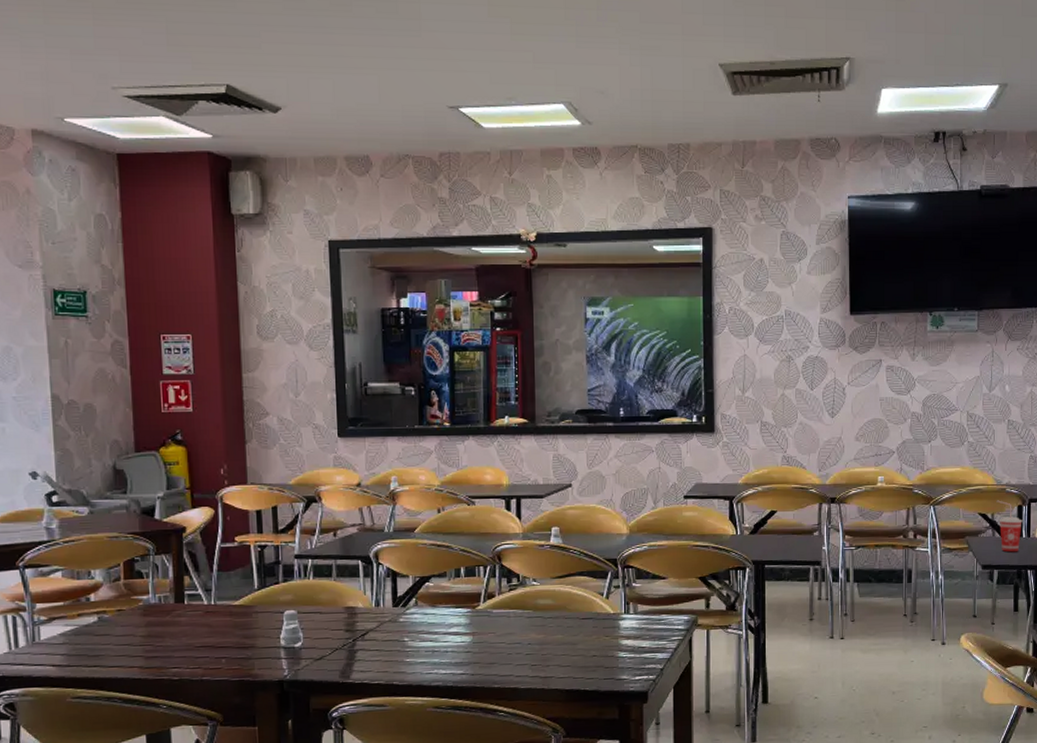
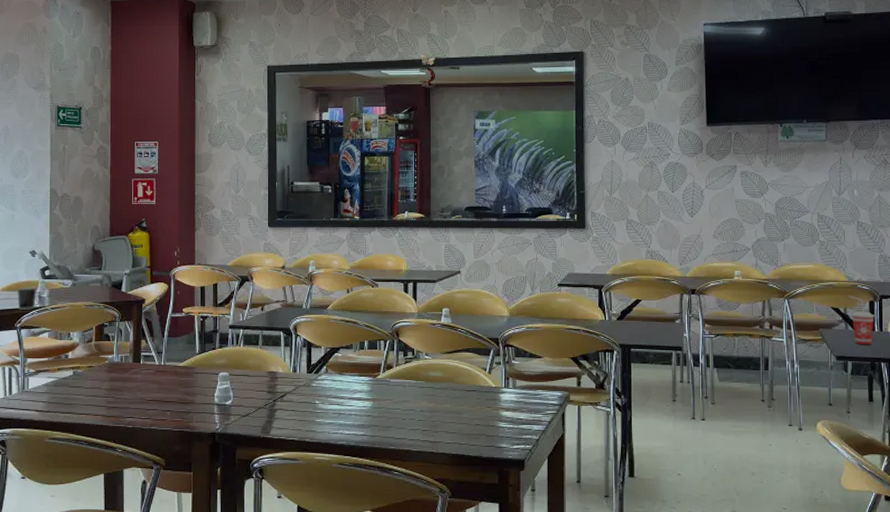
mug: none [15,516,50,545] -> present [16,286,42,310]

